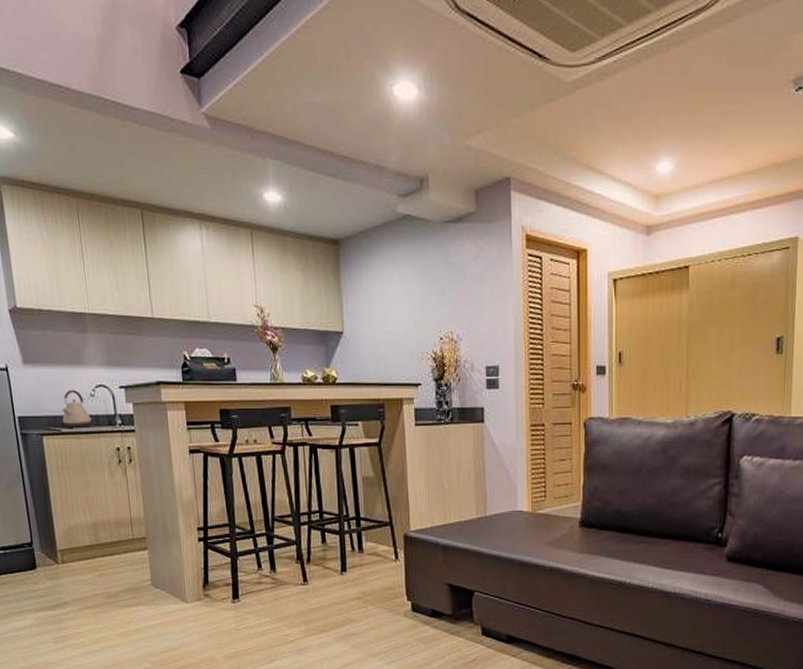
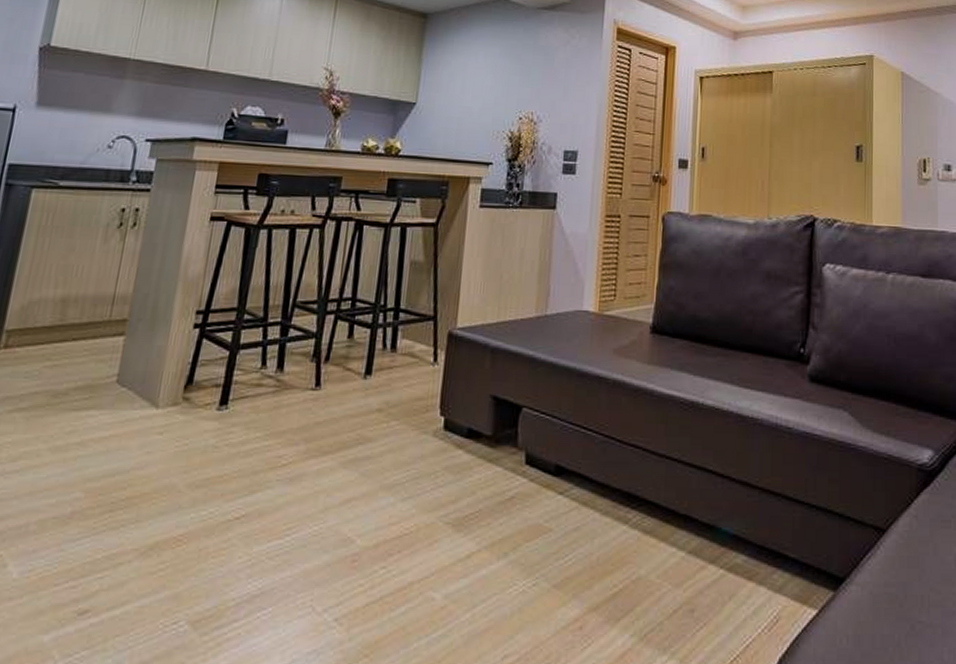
kettle: present [62,389,92,429] -> none [63,138,101,184]

